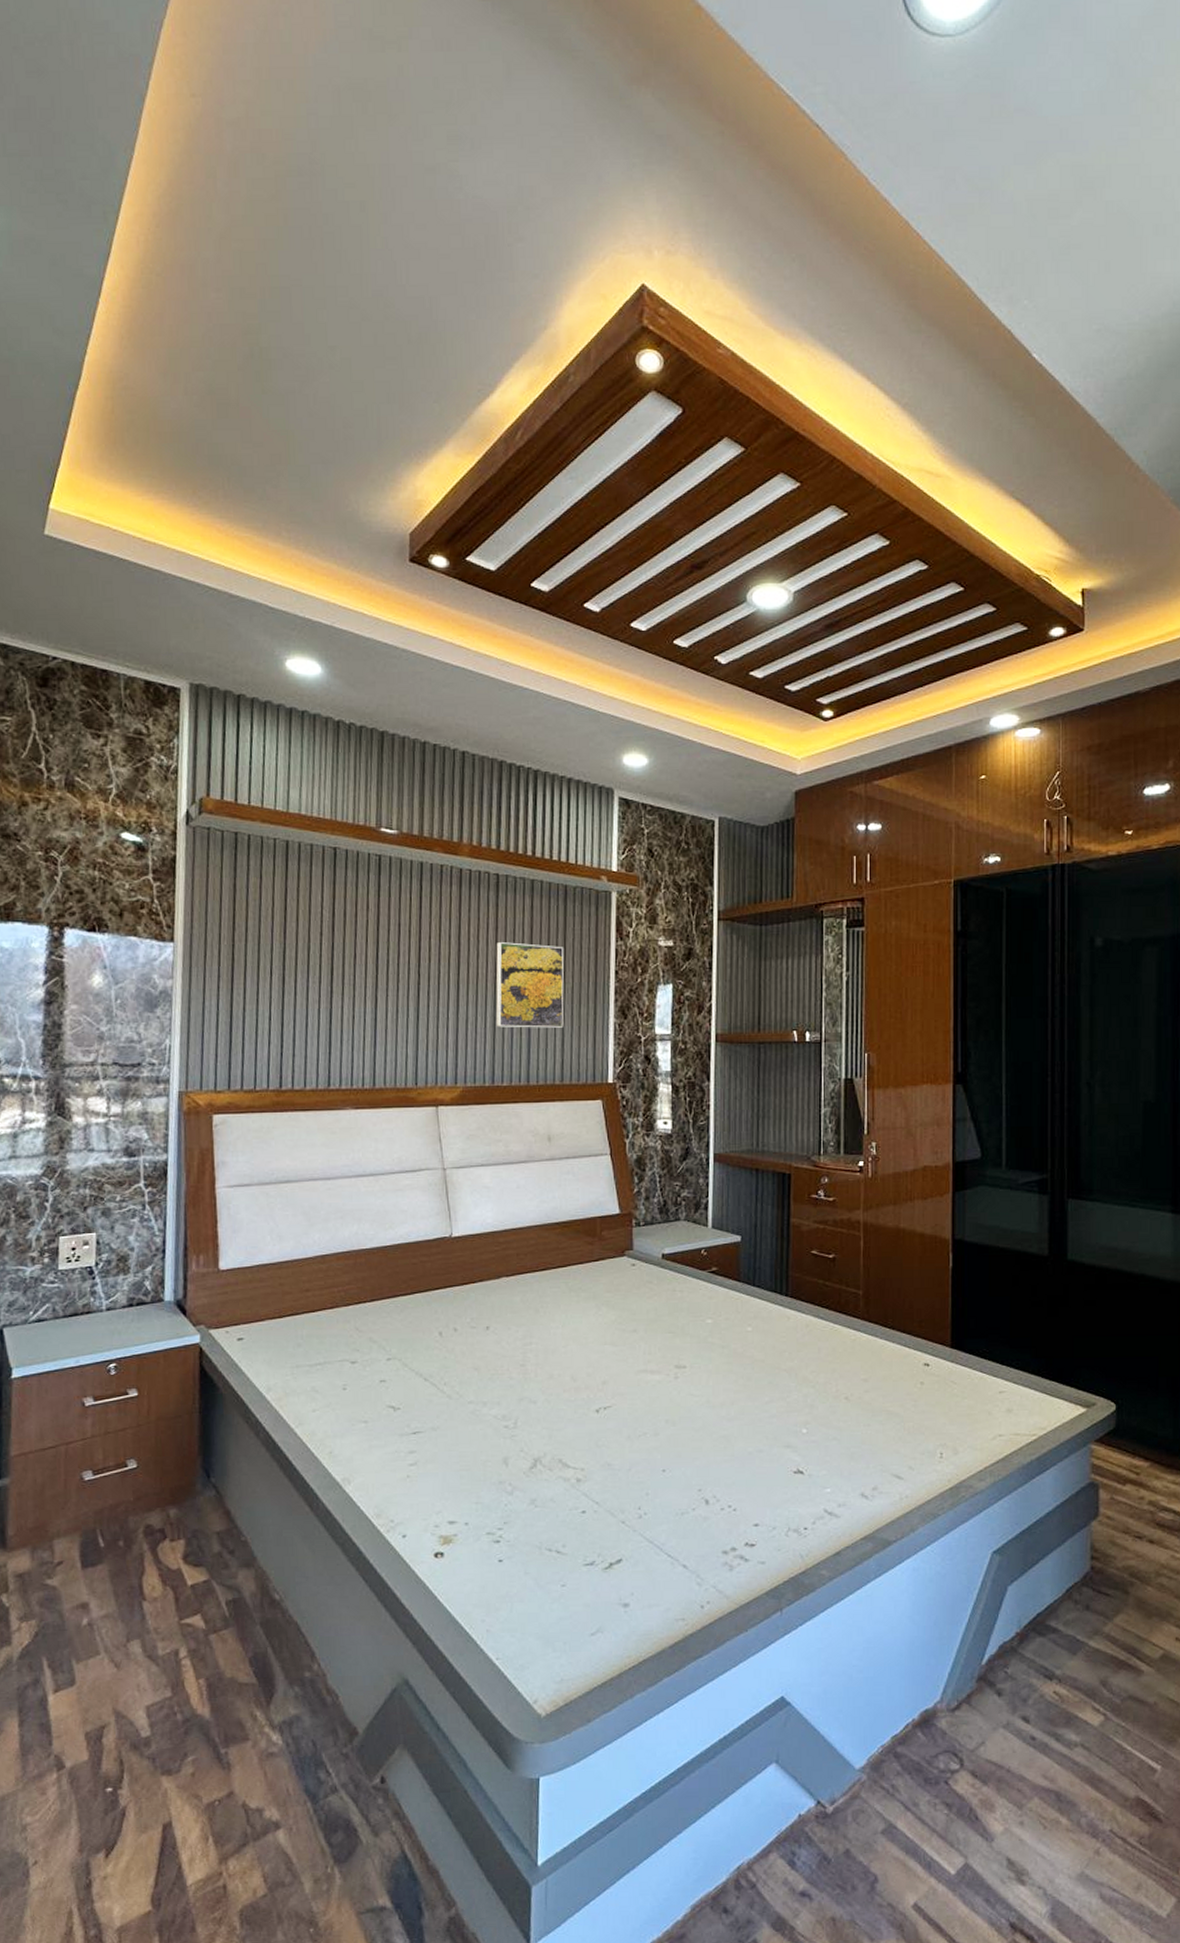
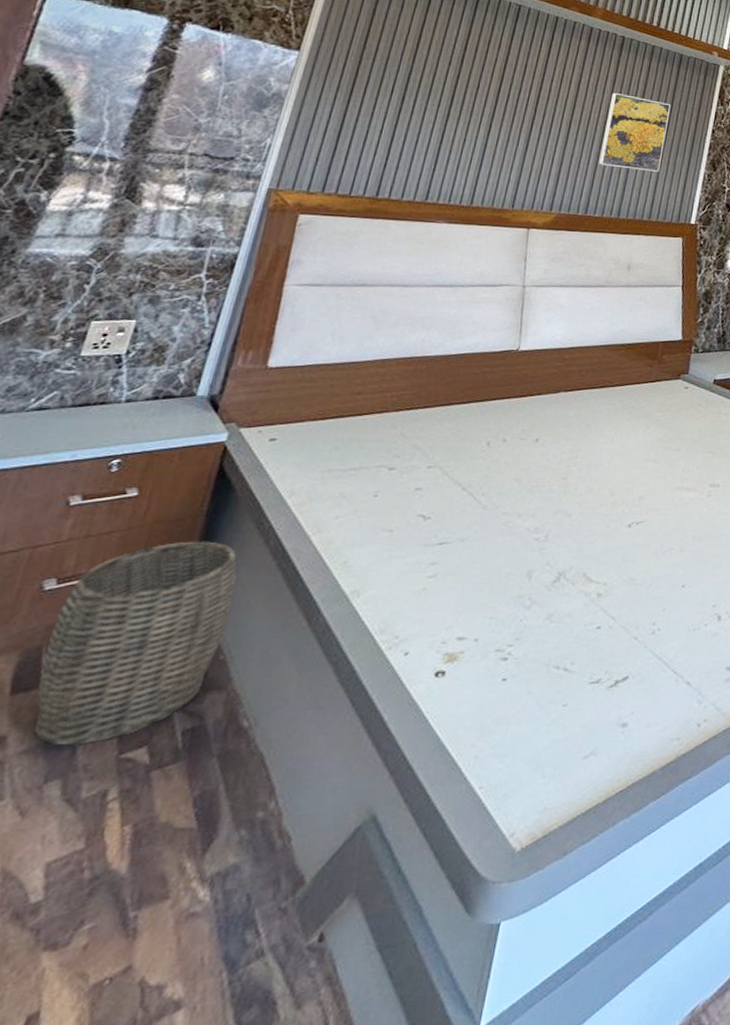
woven basket: none [99,1435,241,1612] -> present [34,541,237,746]

